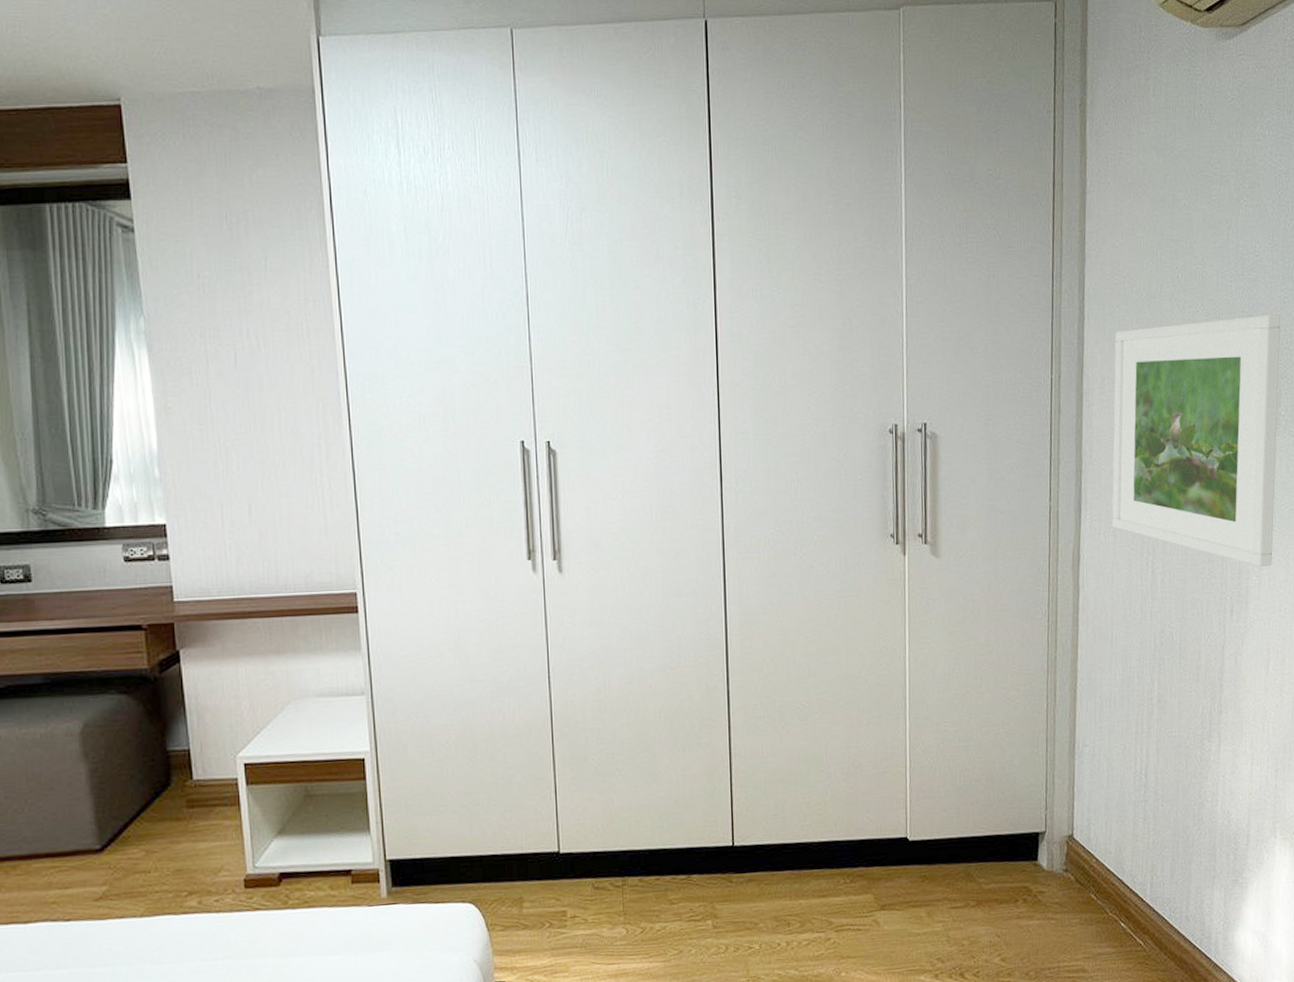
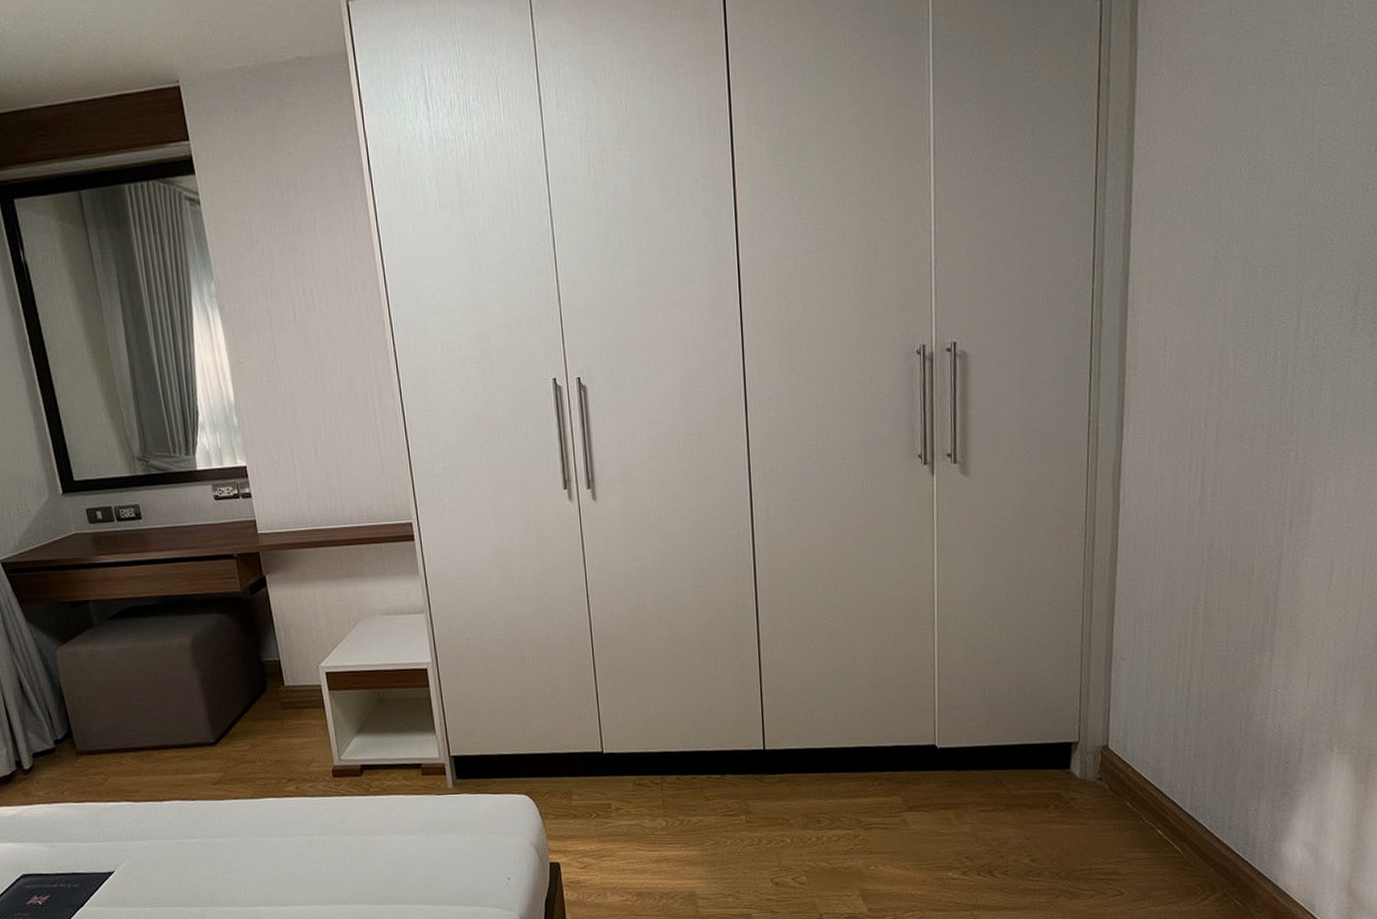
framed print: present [1112,314,1281,567] -> none [1158,203,1362,476]

